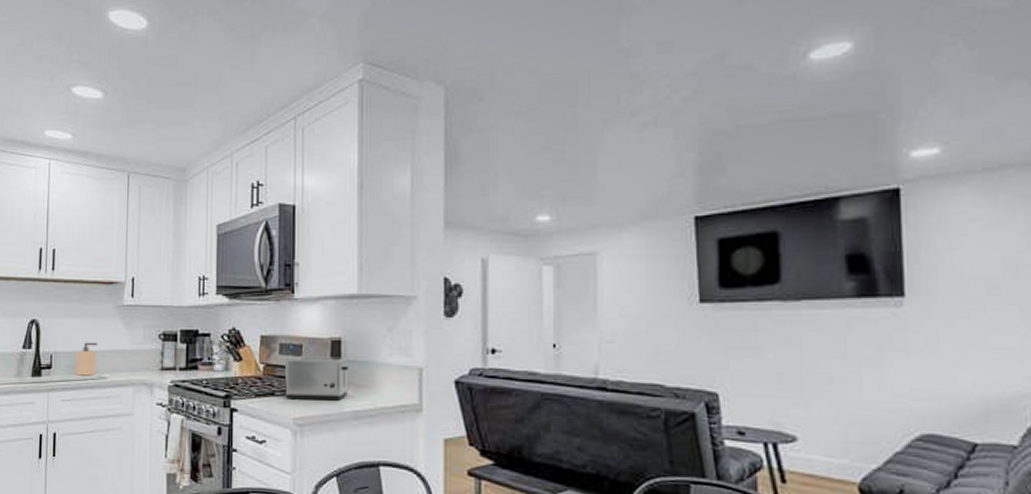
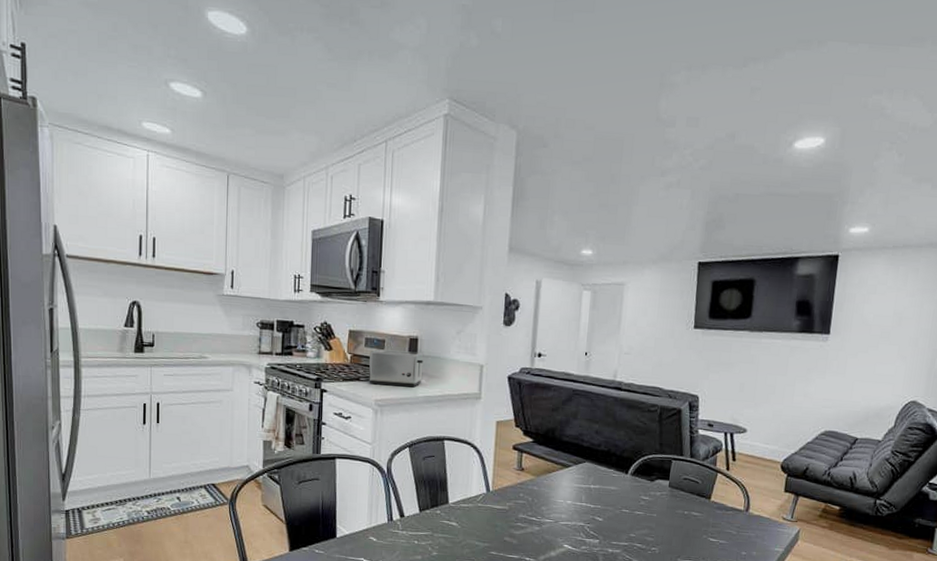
soap dispenser: present [75,342,98,376] -> none [177,325,199,355]

